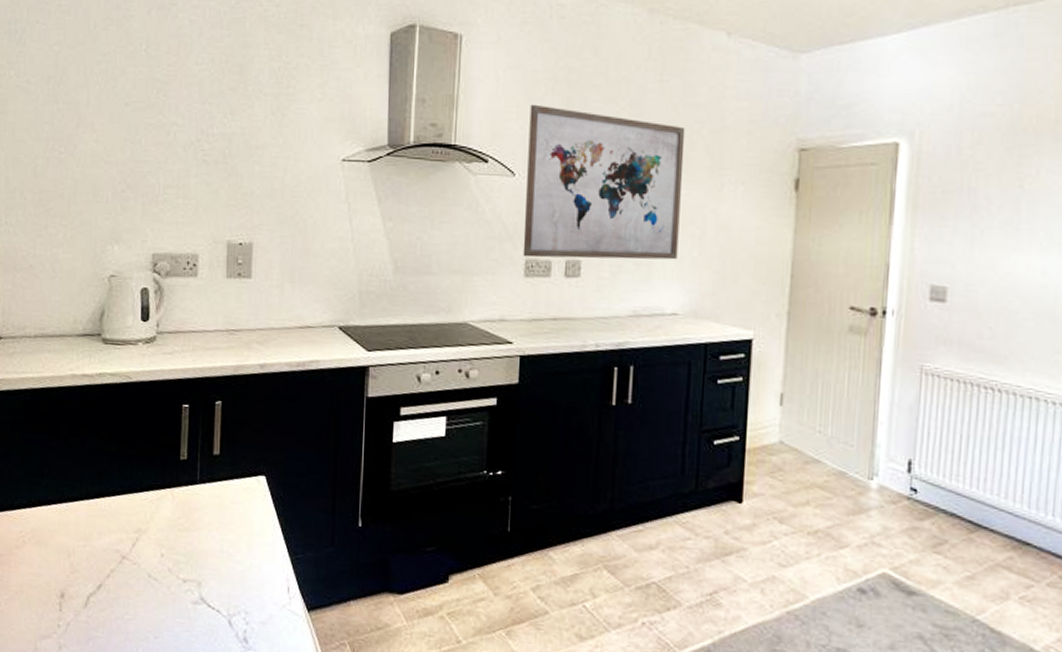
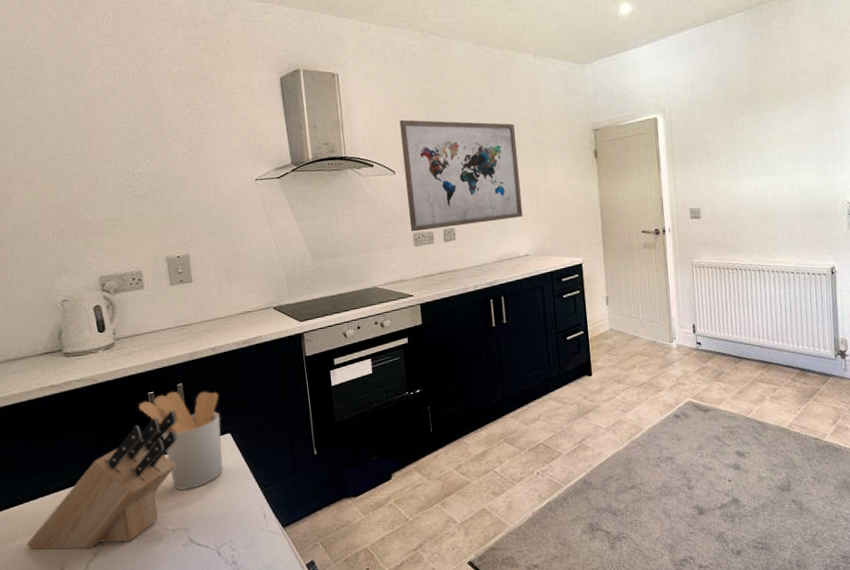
knife block: none [31,432,209,581] -> present [25,410,178,550]
utensil holder: none [171,409,260,536] -> present [139,391,223,490]

